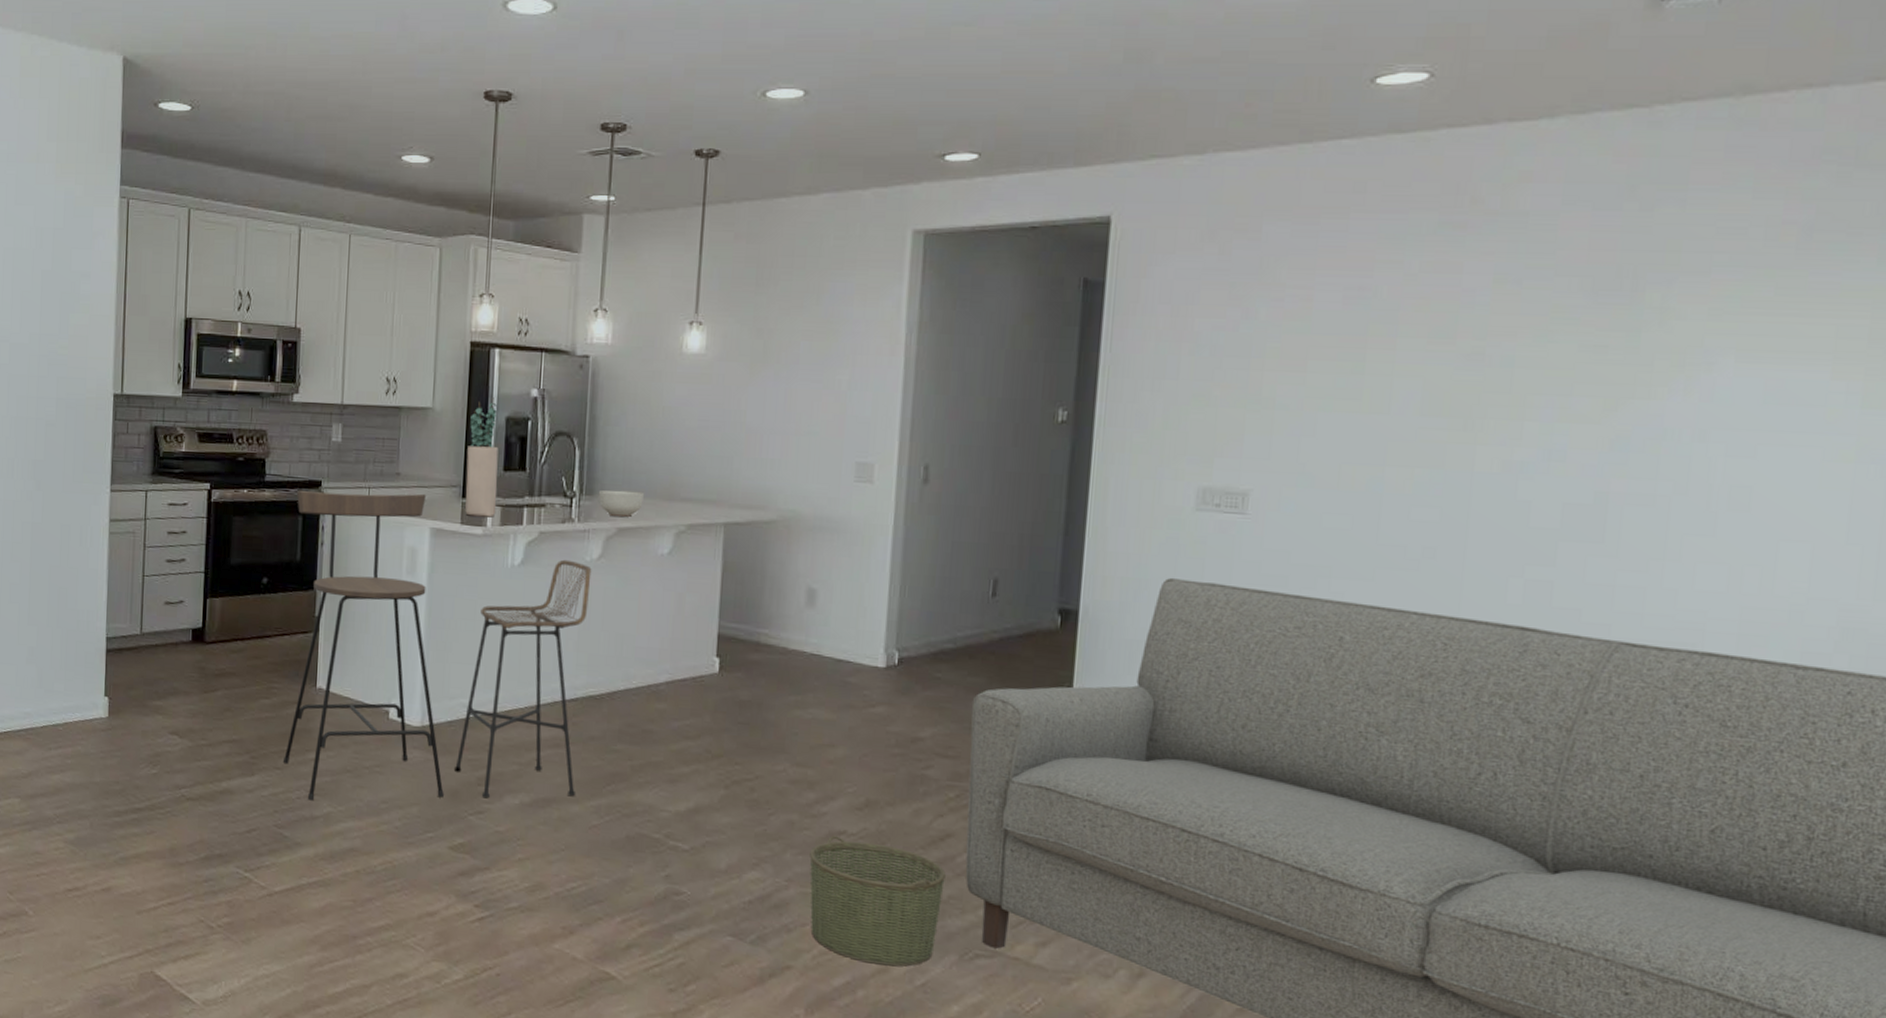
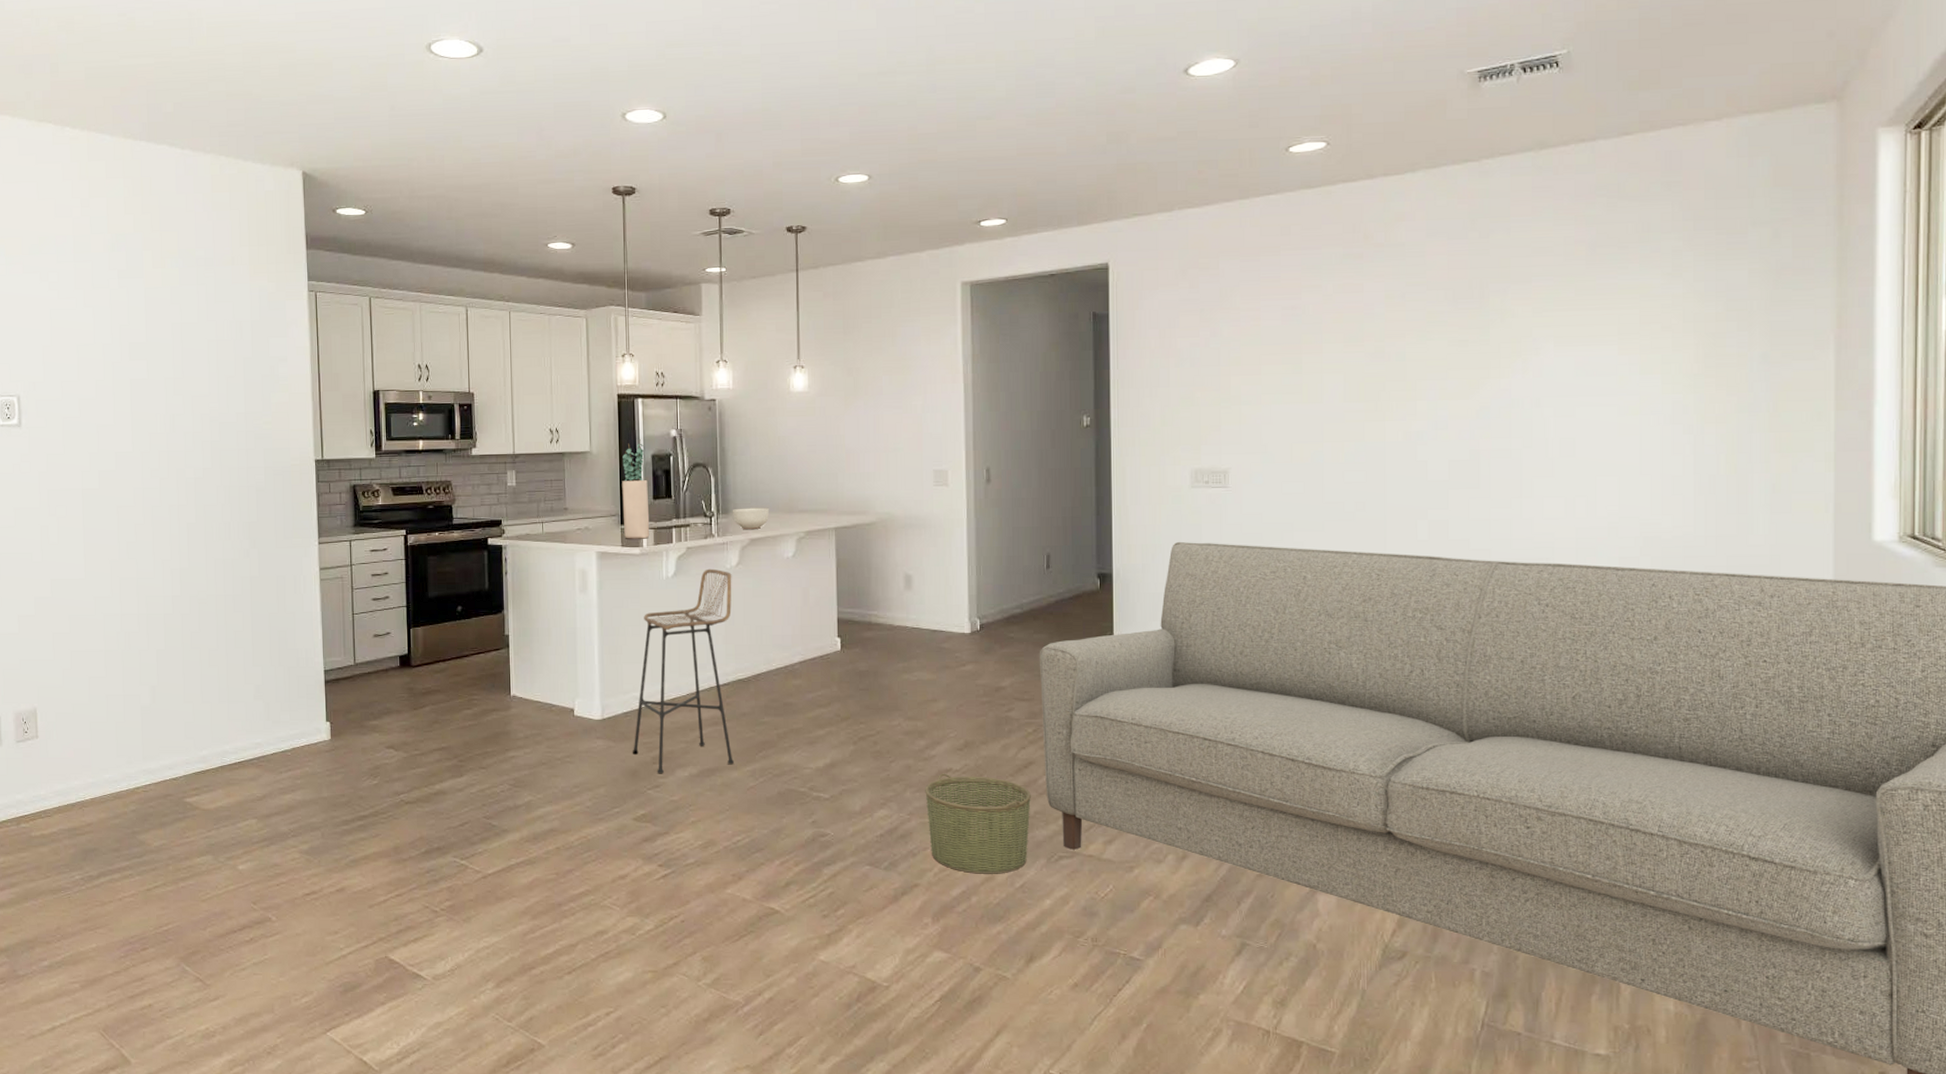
bar stool: present [282,490,444,801] -> none [481,523,625,792]

